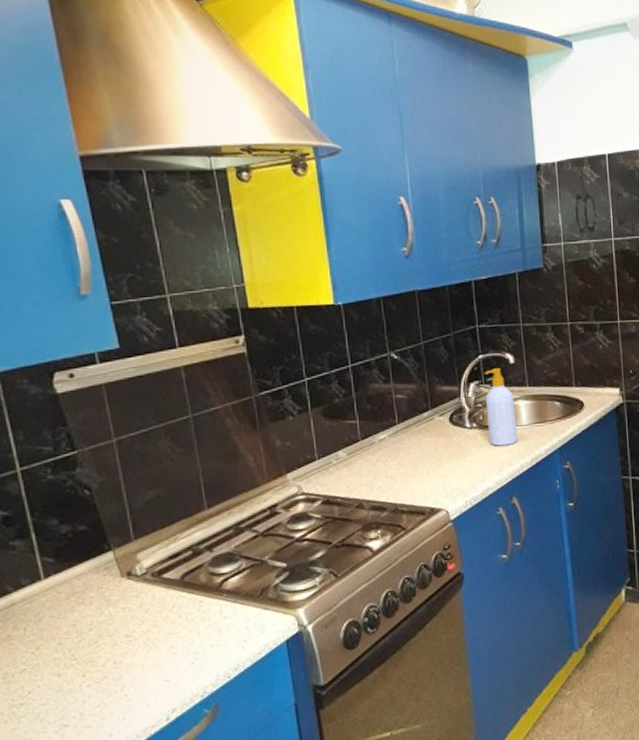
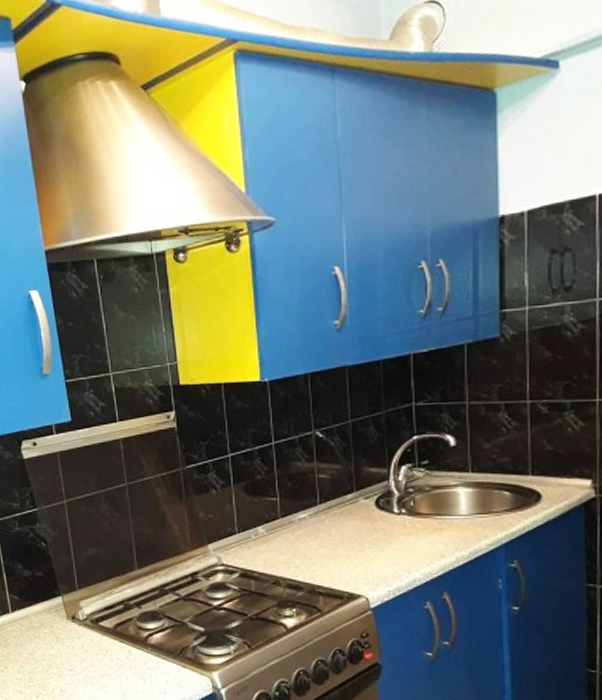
soap bottle: present [485,368,518,446] -> none [418,451,455,536]

